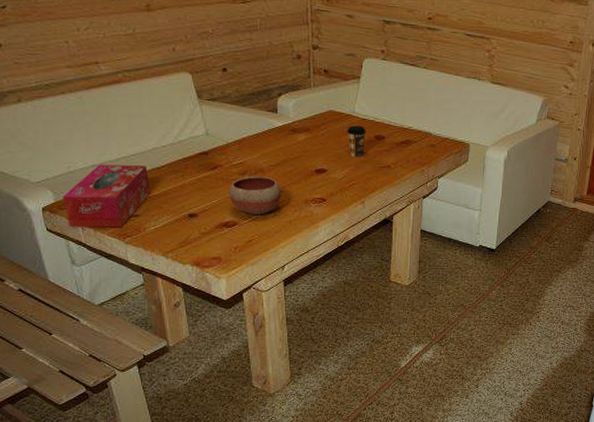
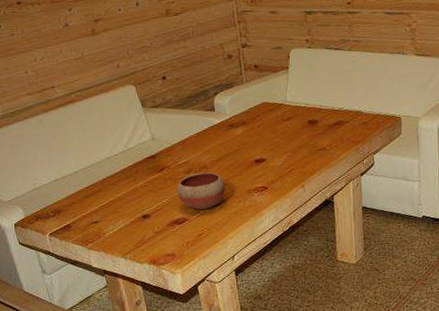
tissue box: present [62,164,150,228] -> none [30,175,107,239]
coffee cup: present [347,125,366,158] -> none [281,113,299,144]

